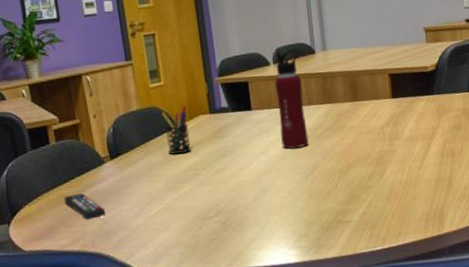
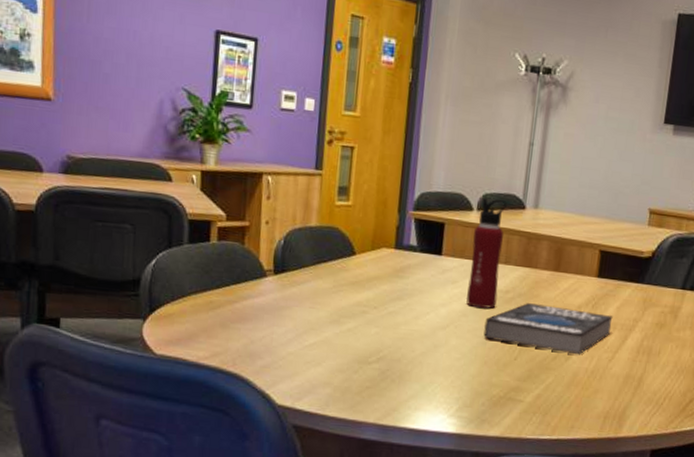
remote control: present [64,193,106,220] -> none [212,303,256,336]
pen holder: present [161,106,191,154] -> none [340,234,371,286]
book: none [302,129,415,174] -> present [483,303,613,355]

